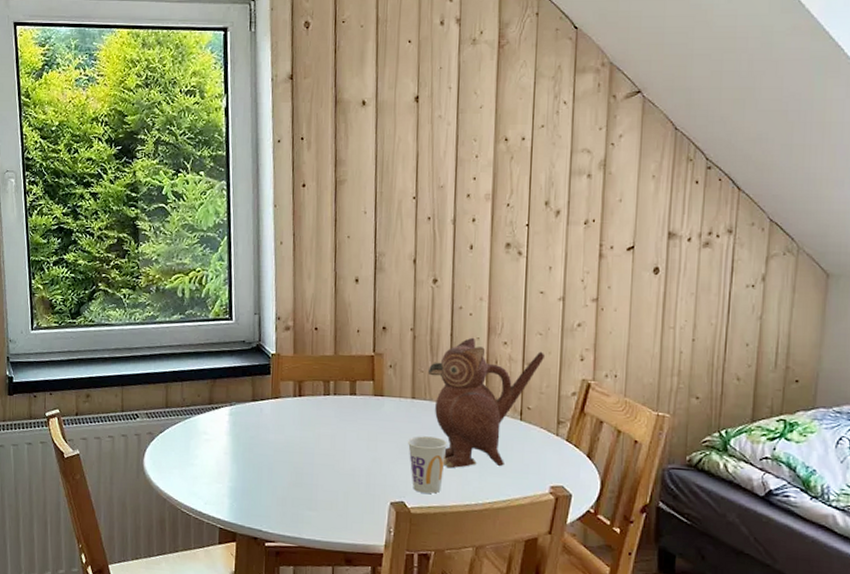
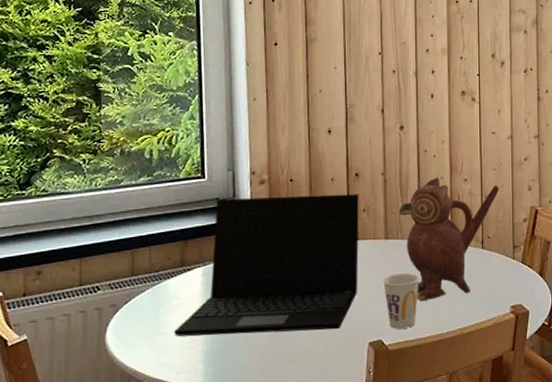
laptop: none [203,342,386,485] -> present [174,194,359,336]

